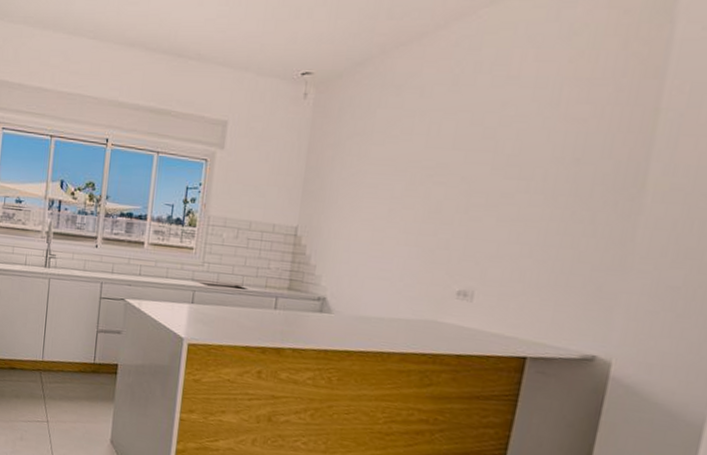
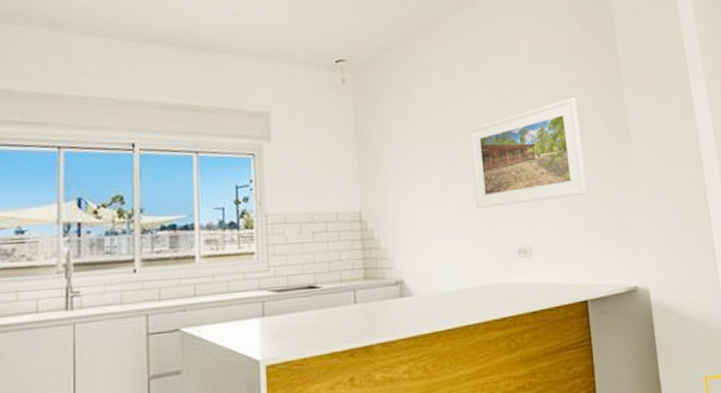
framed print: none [421,133,583,247] -> present [470,97,587,210]

